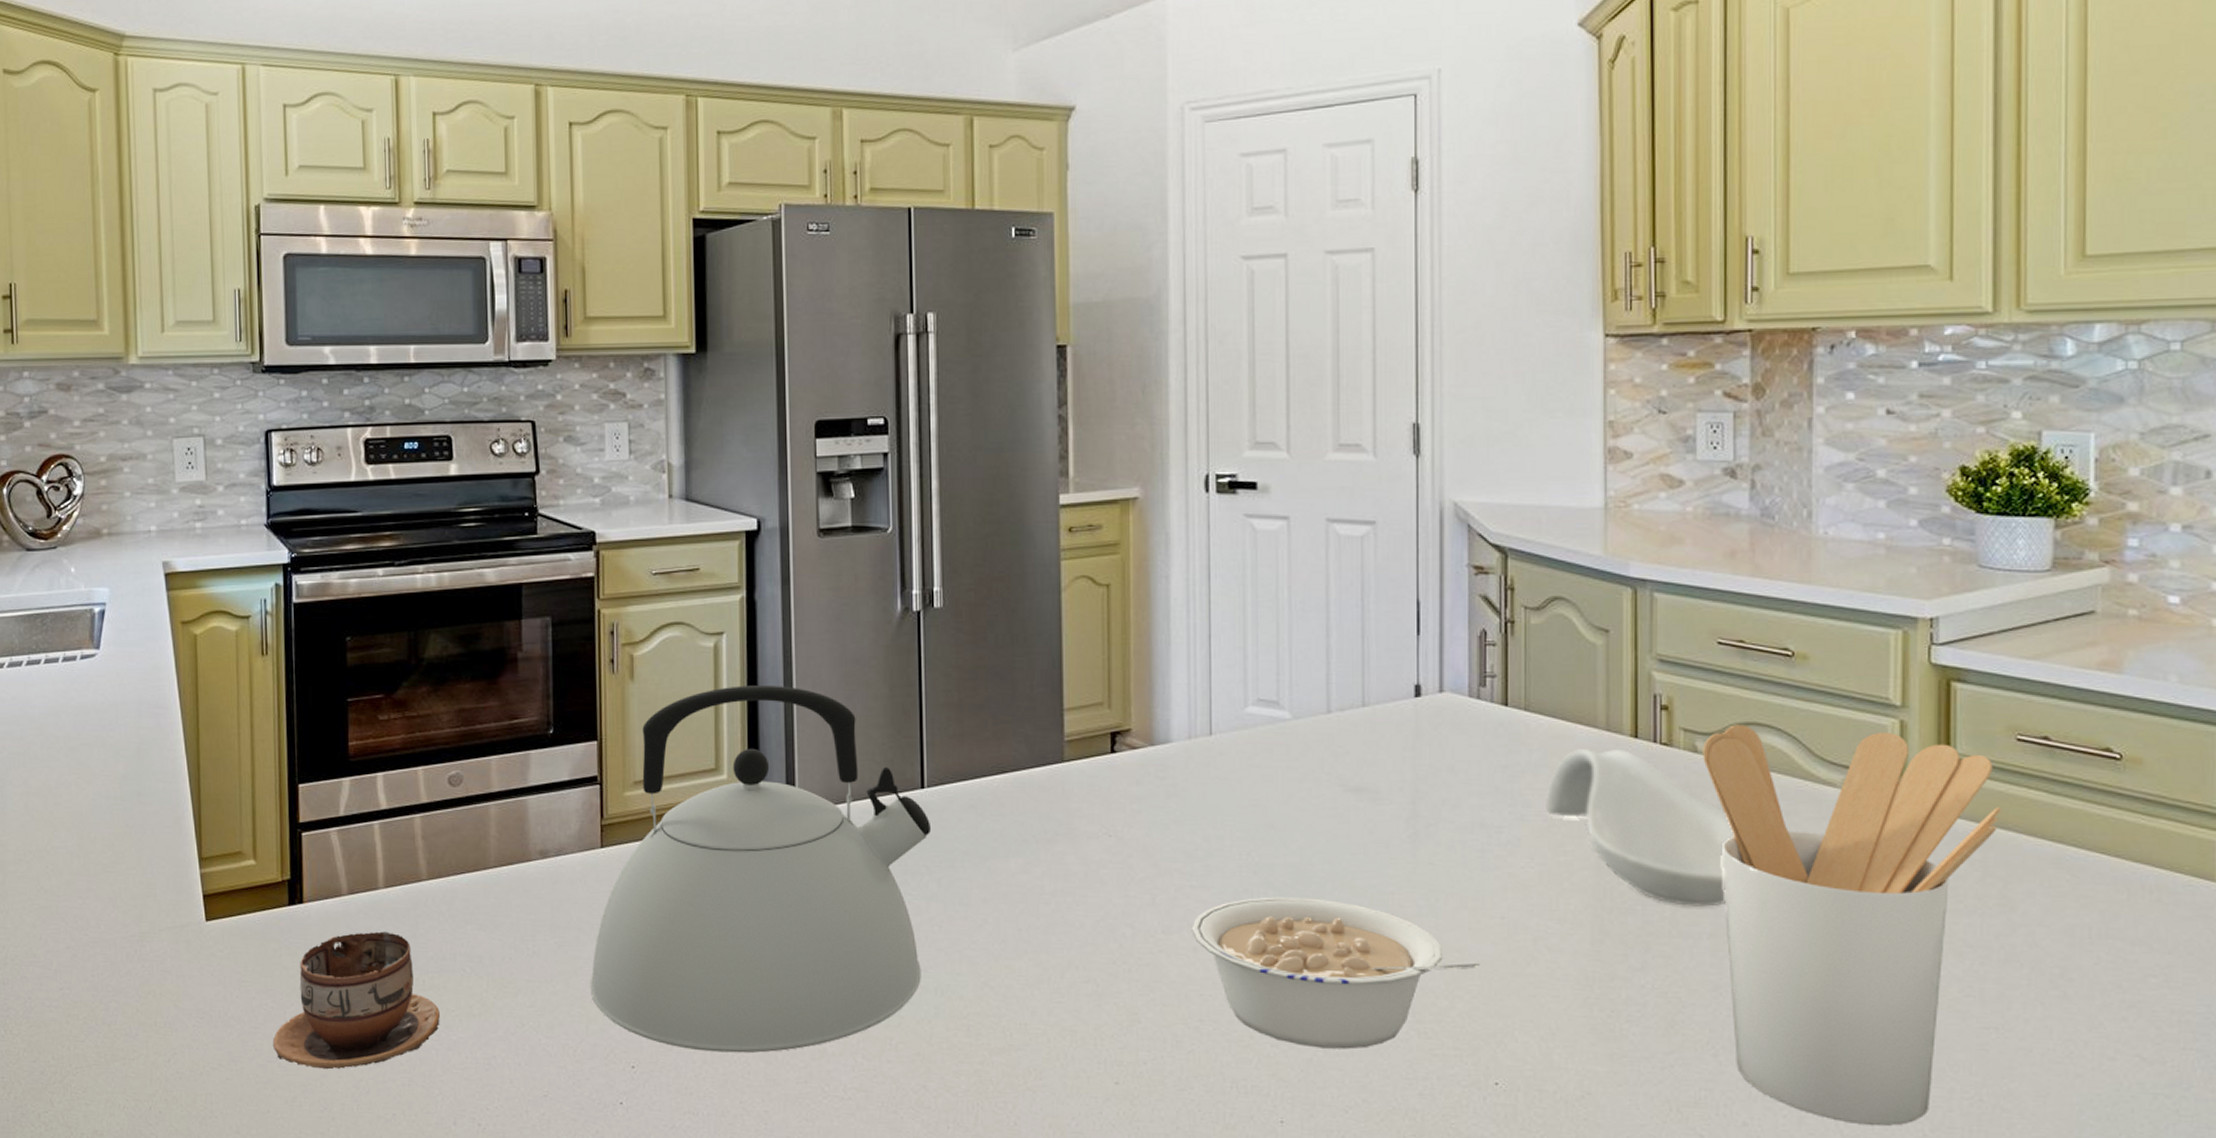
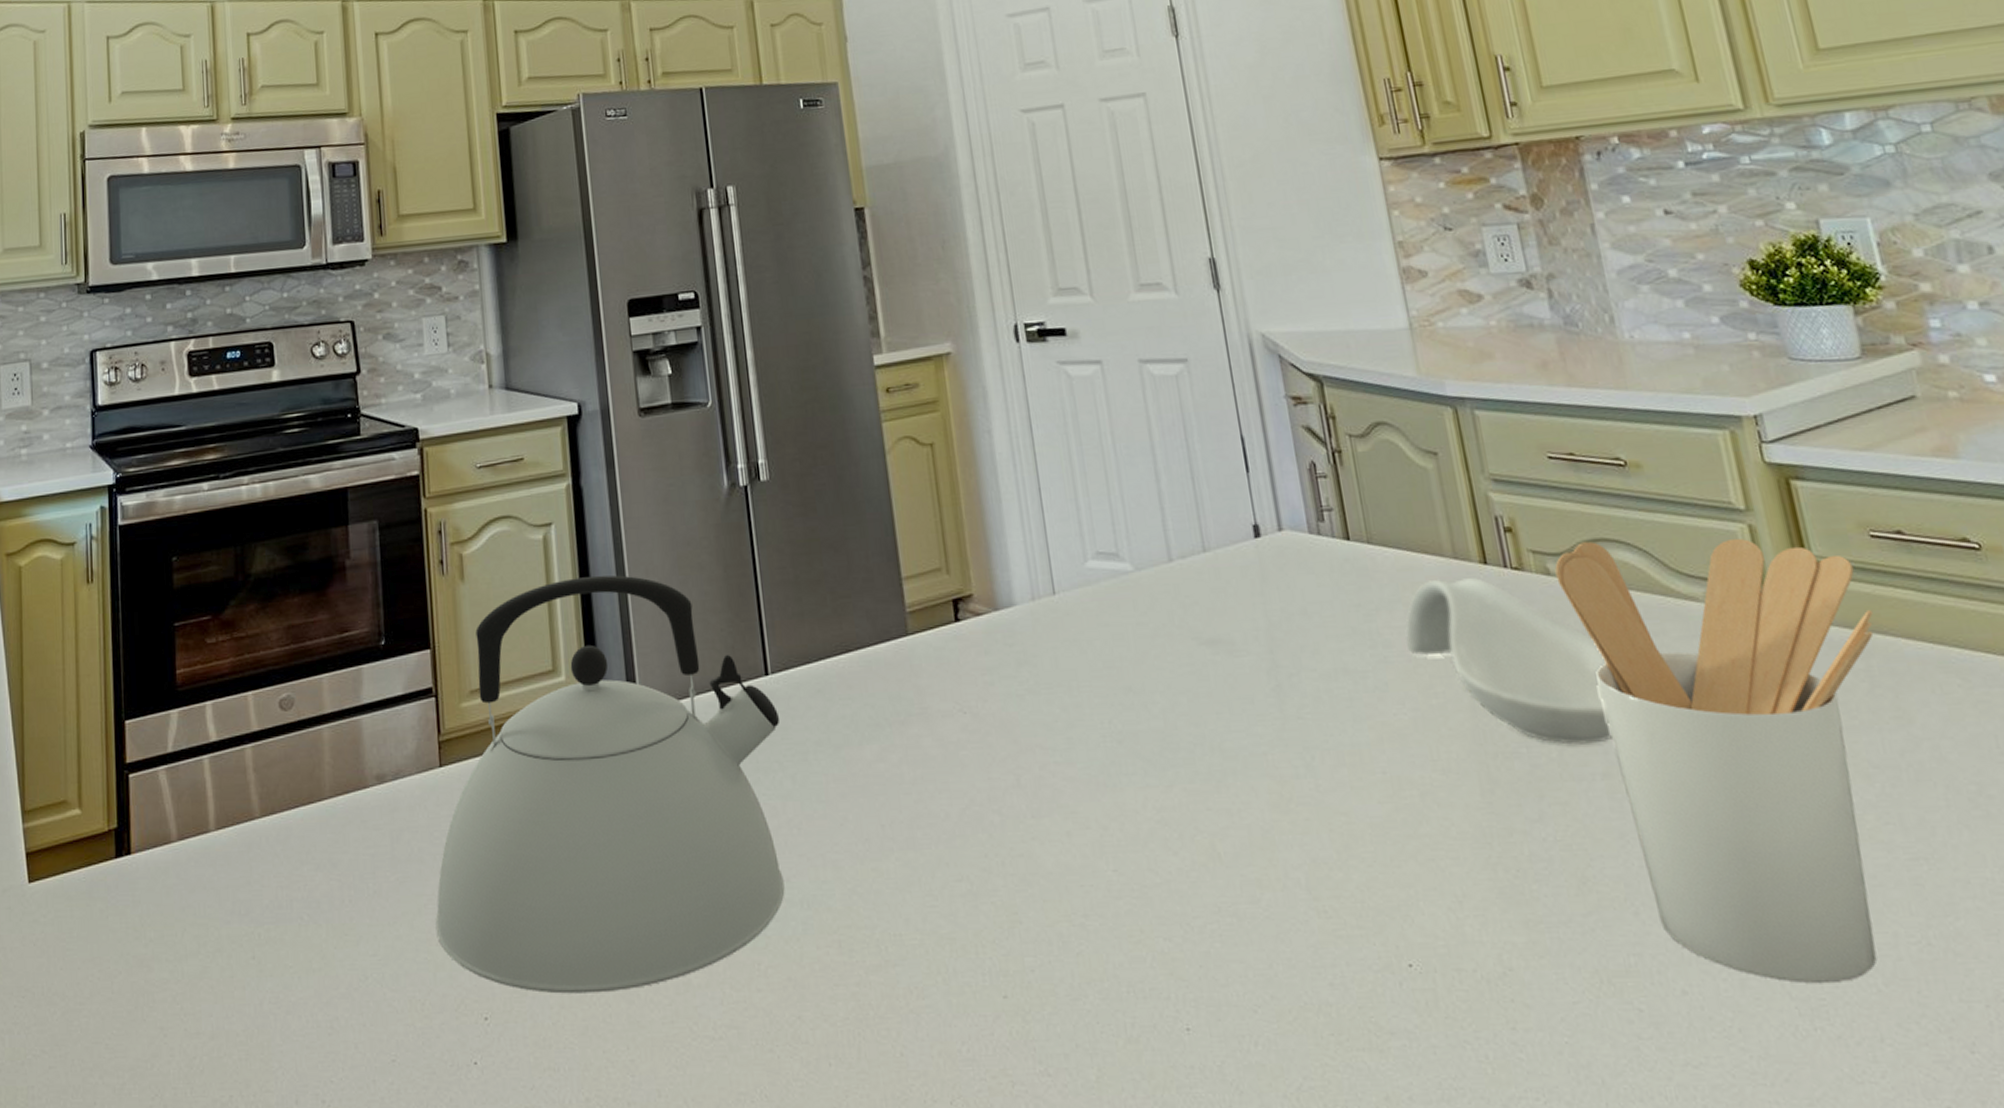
cup: present [272,931,440,1070] -> none [99,880,278,1048]
legume: present [1191,897,1481,1049] -> none [1062,766,1371,938]

